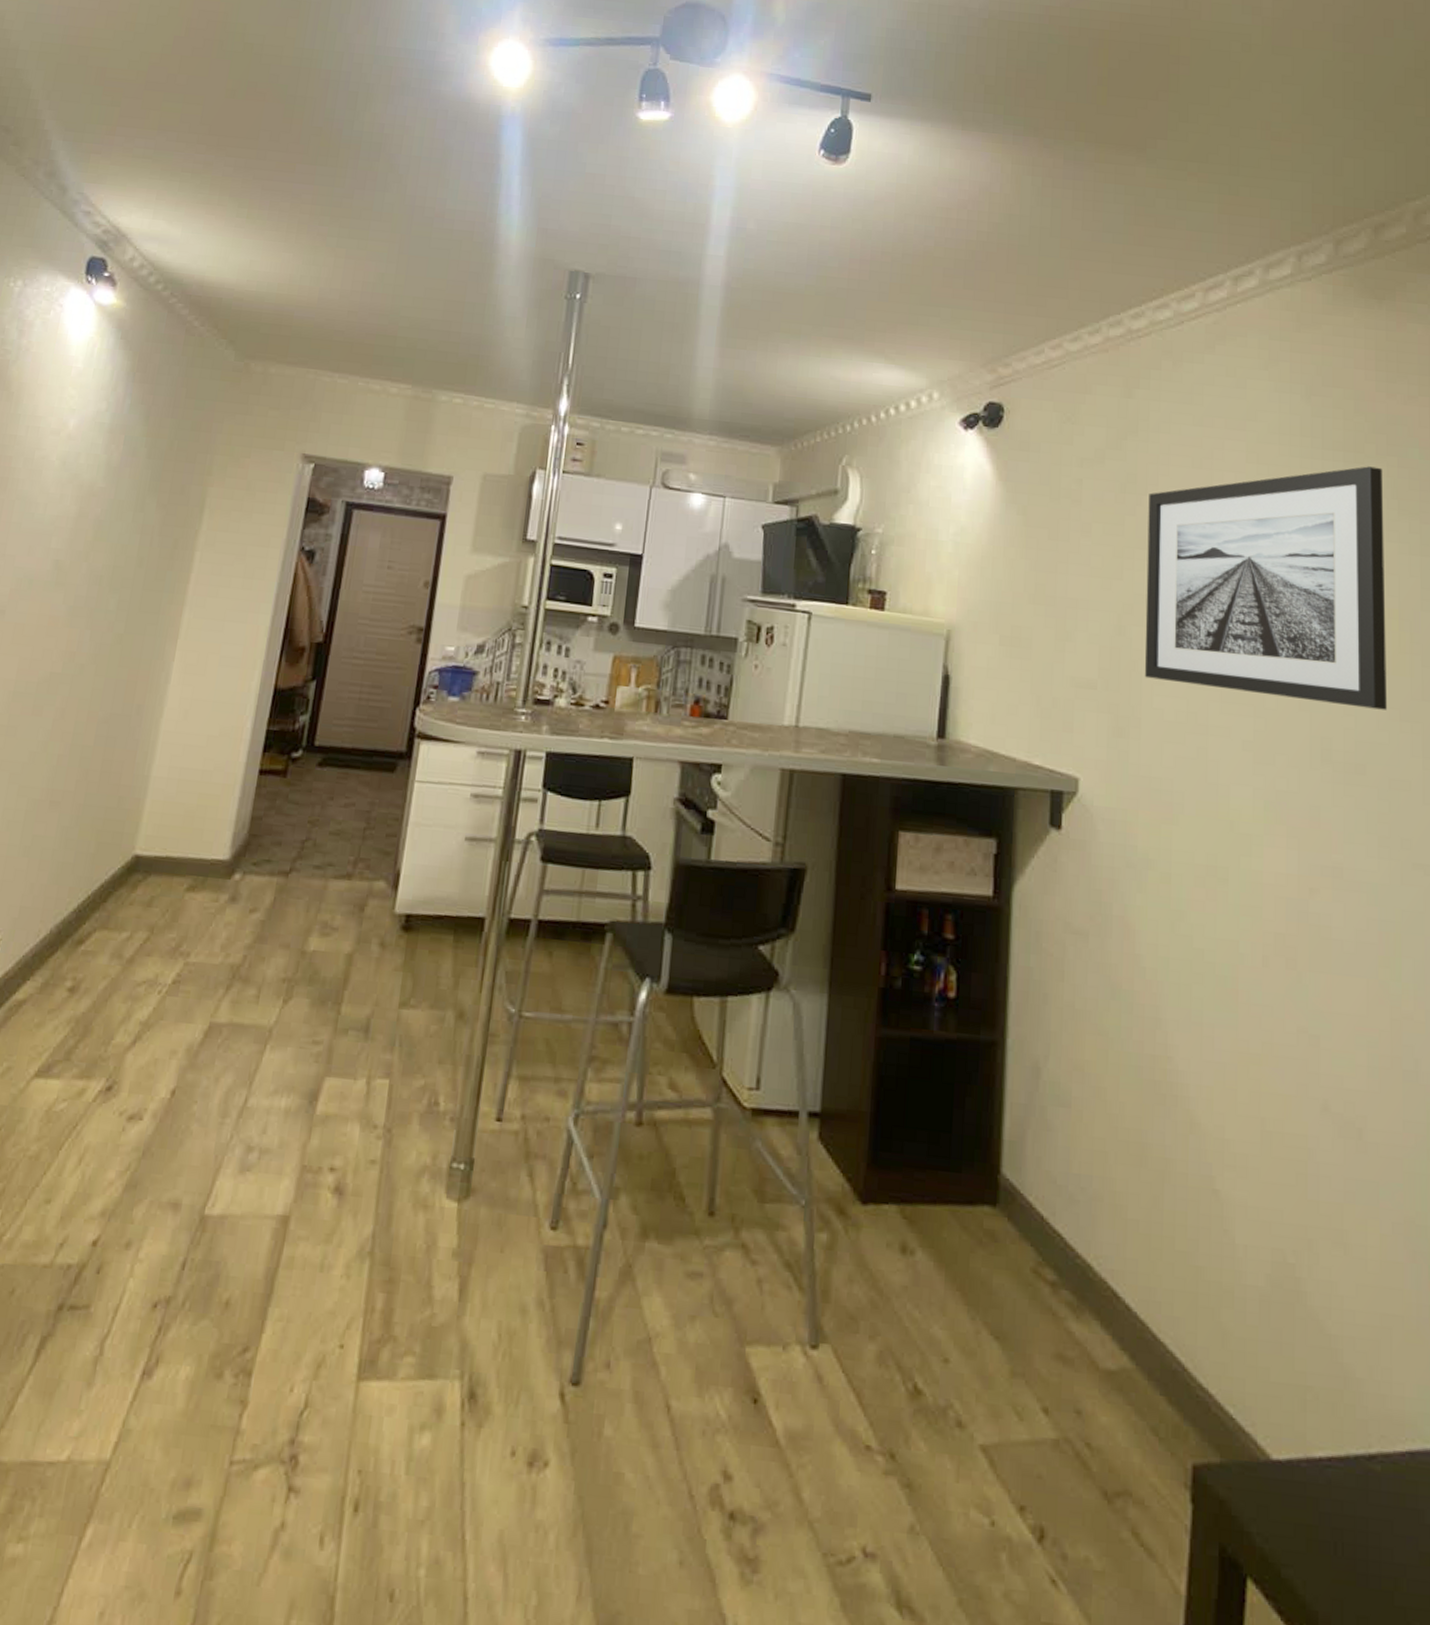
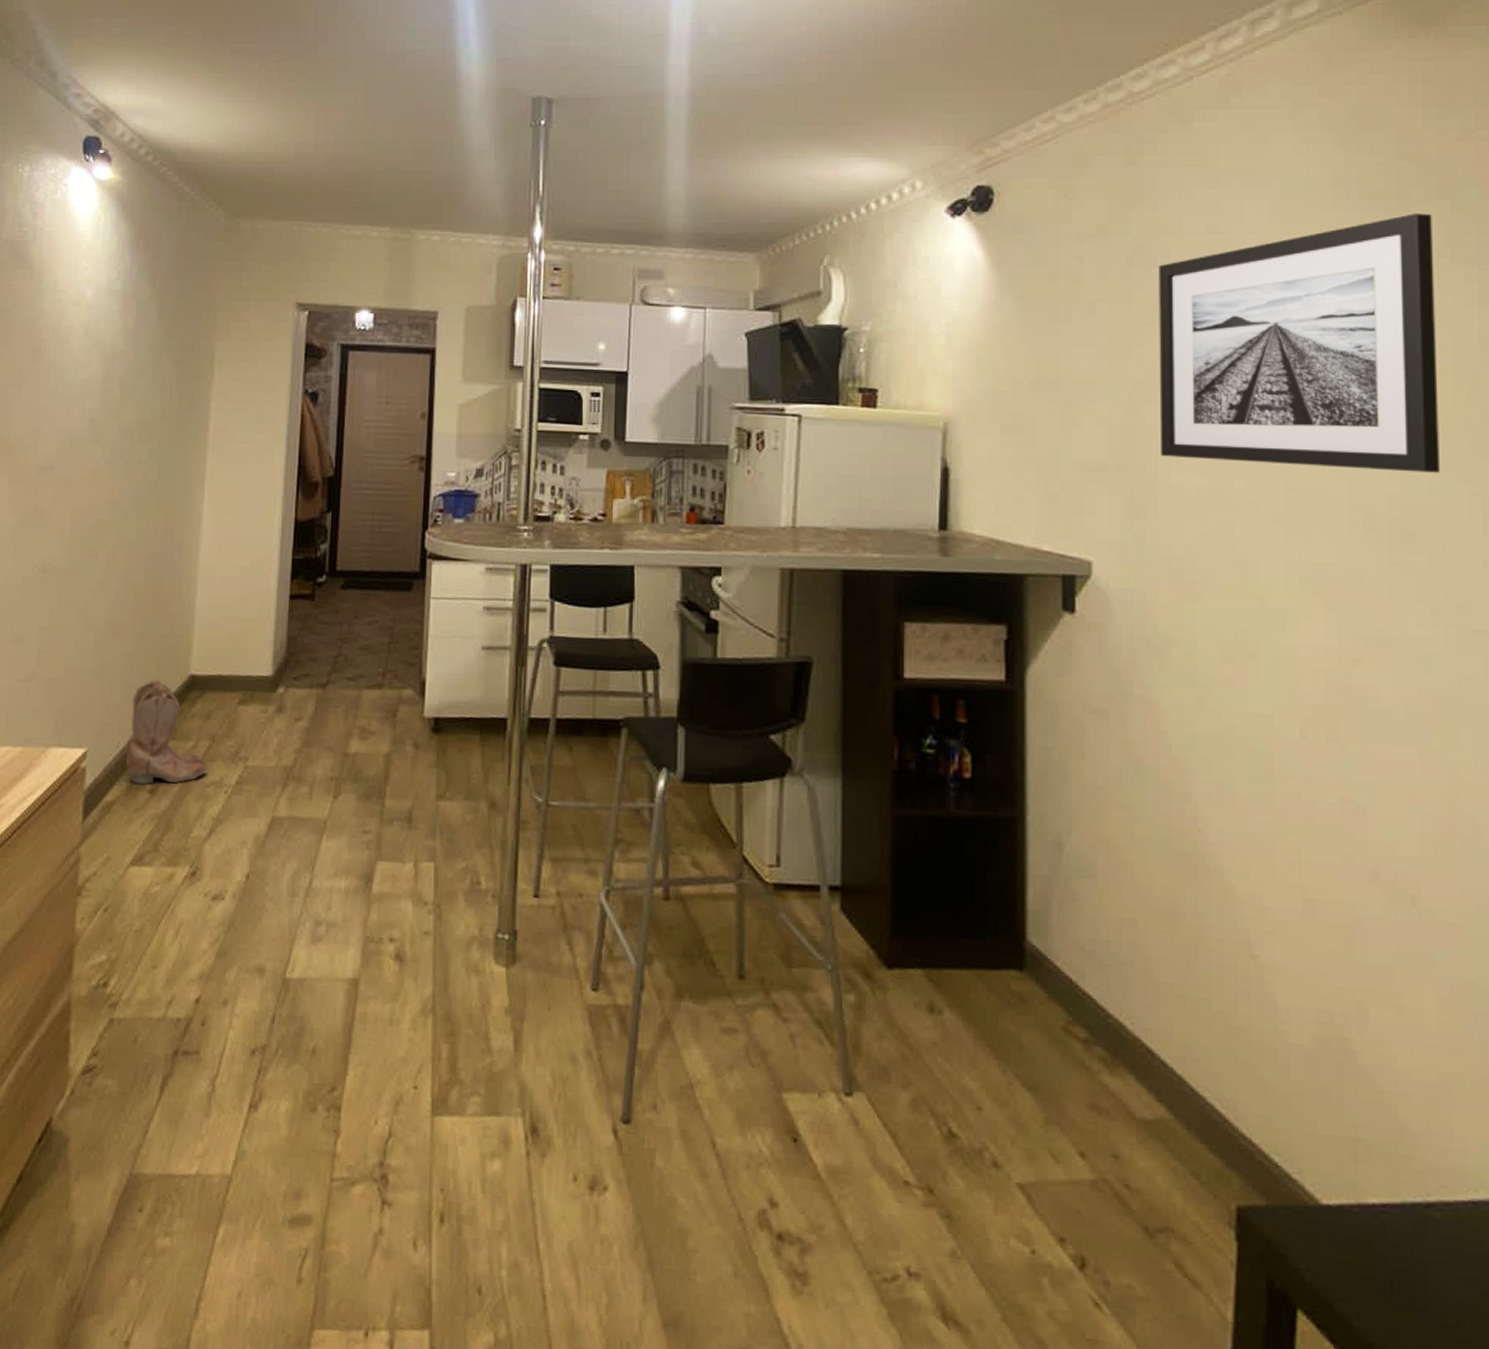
boots: none [45,859,141,981] -> present [126,680,207,785]

